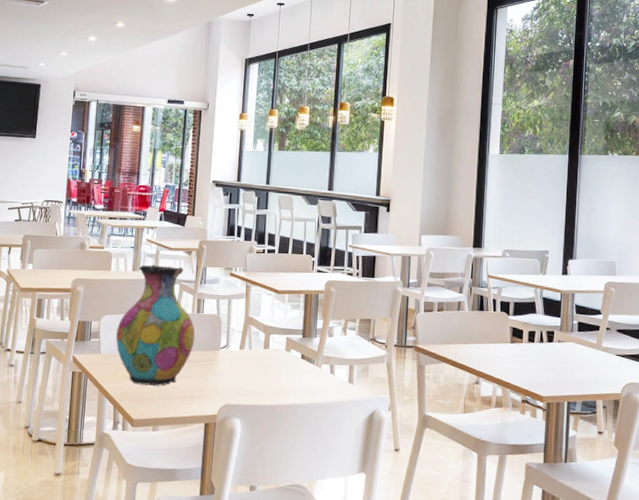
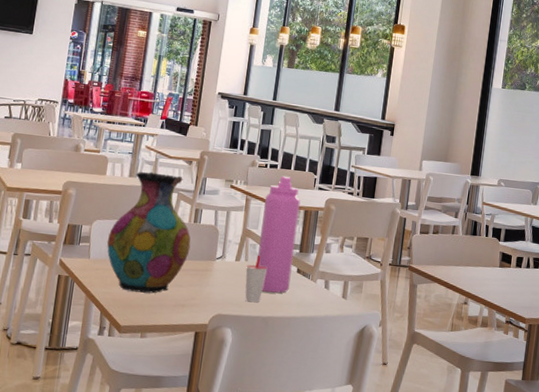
cup: none [250,342,272,391] -> present [245,255,268,303]
water bottle: none [261,260,300,380] -> present [258,175,301,293]

